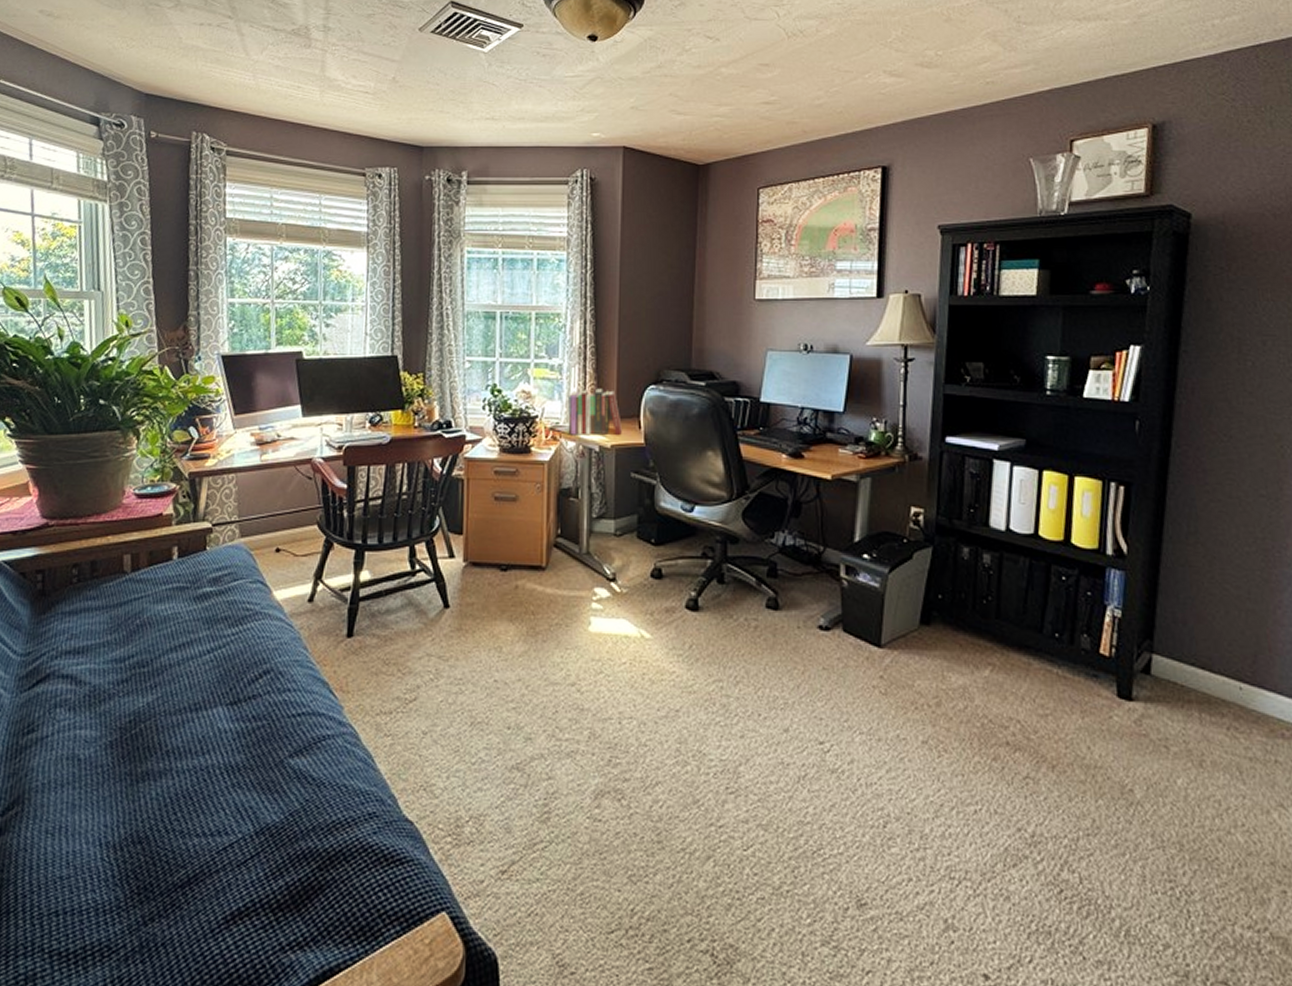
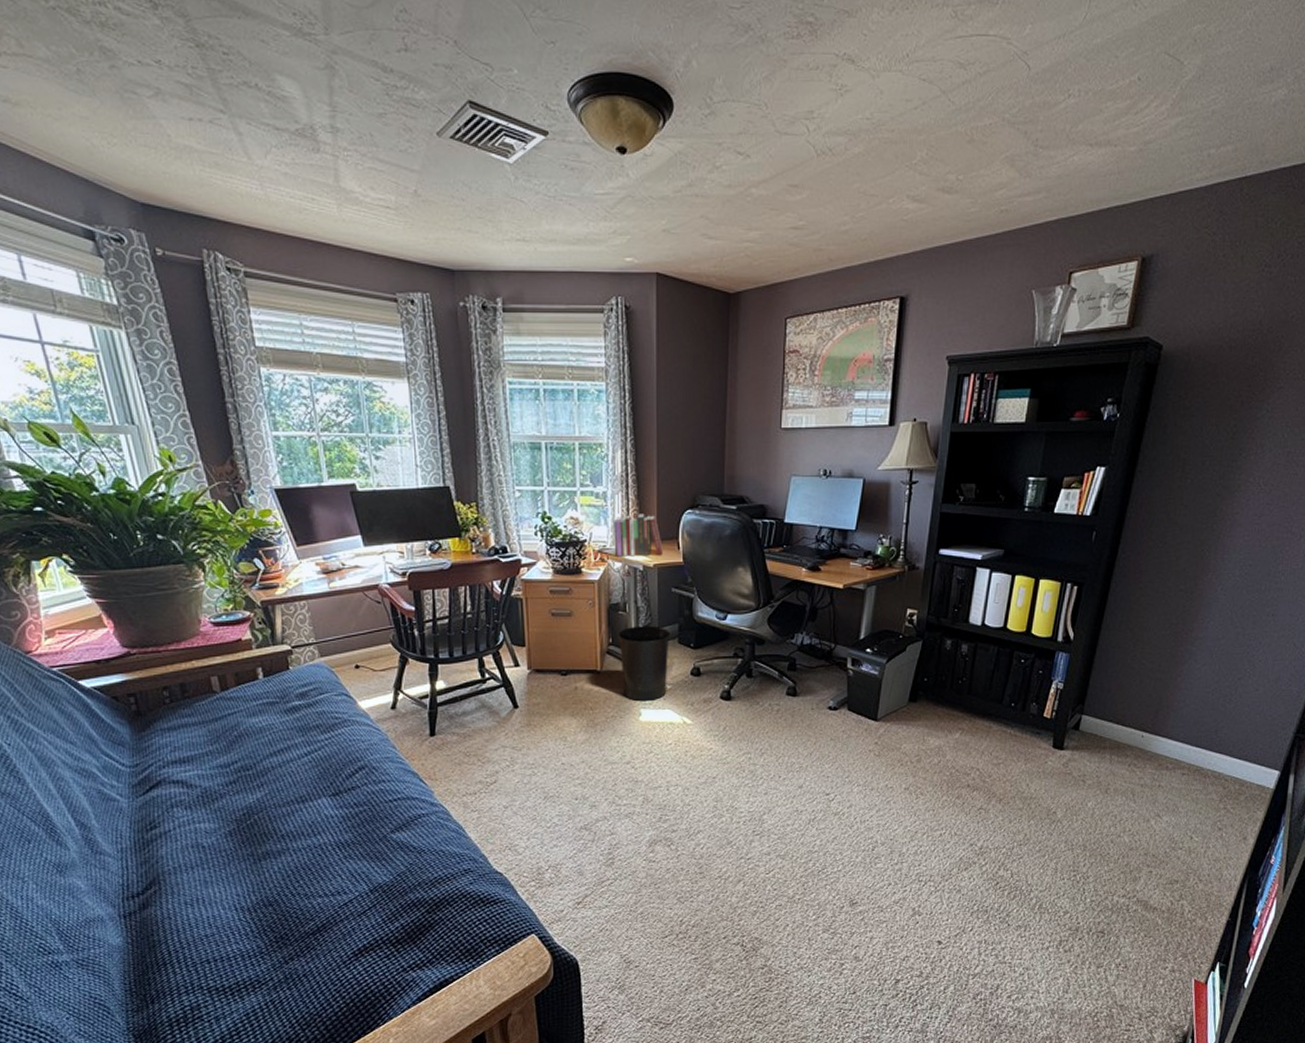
waste bin: none [567,515,628,608] -> present [617,626,671,702]

